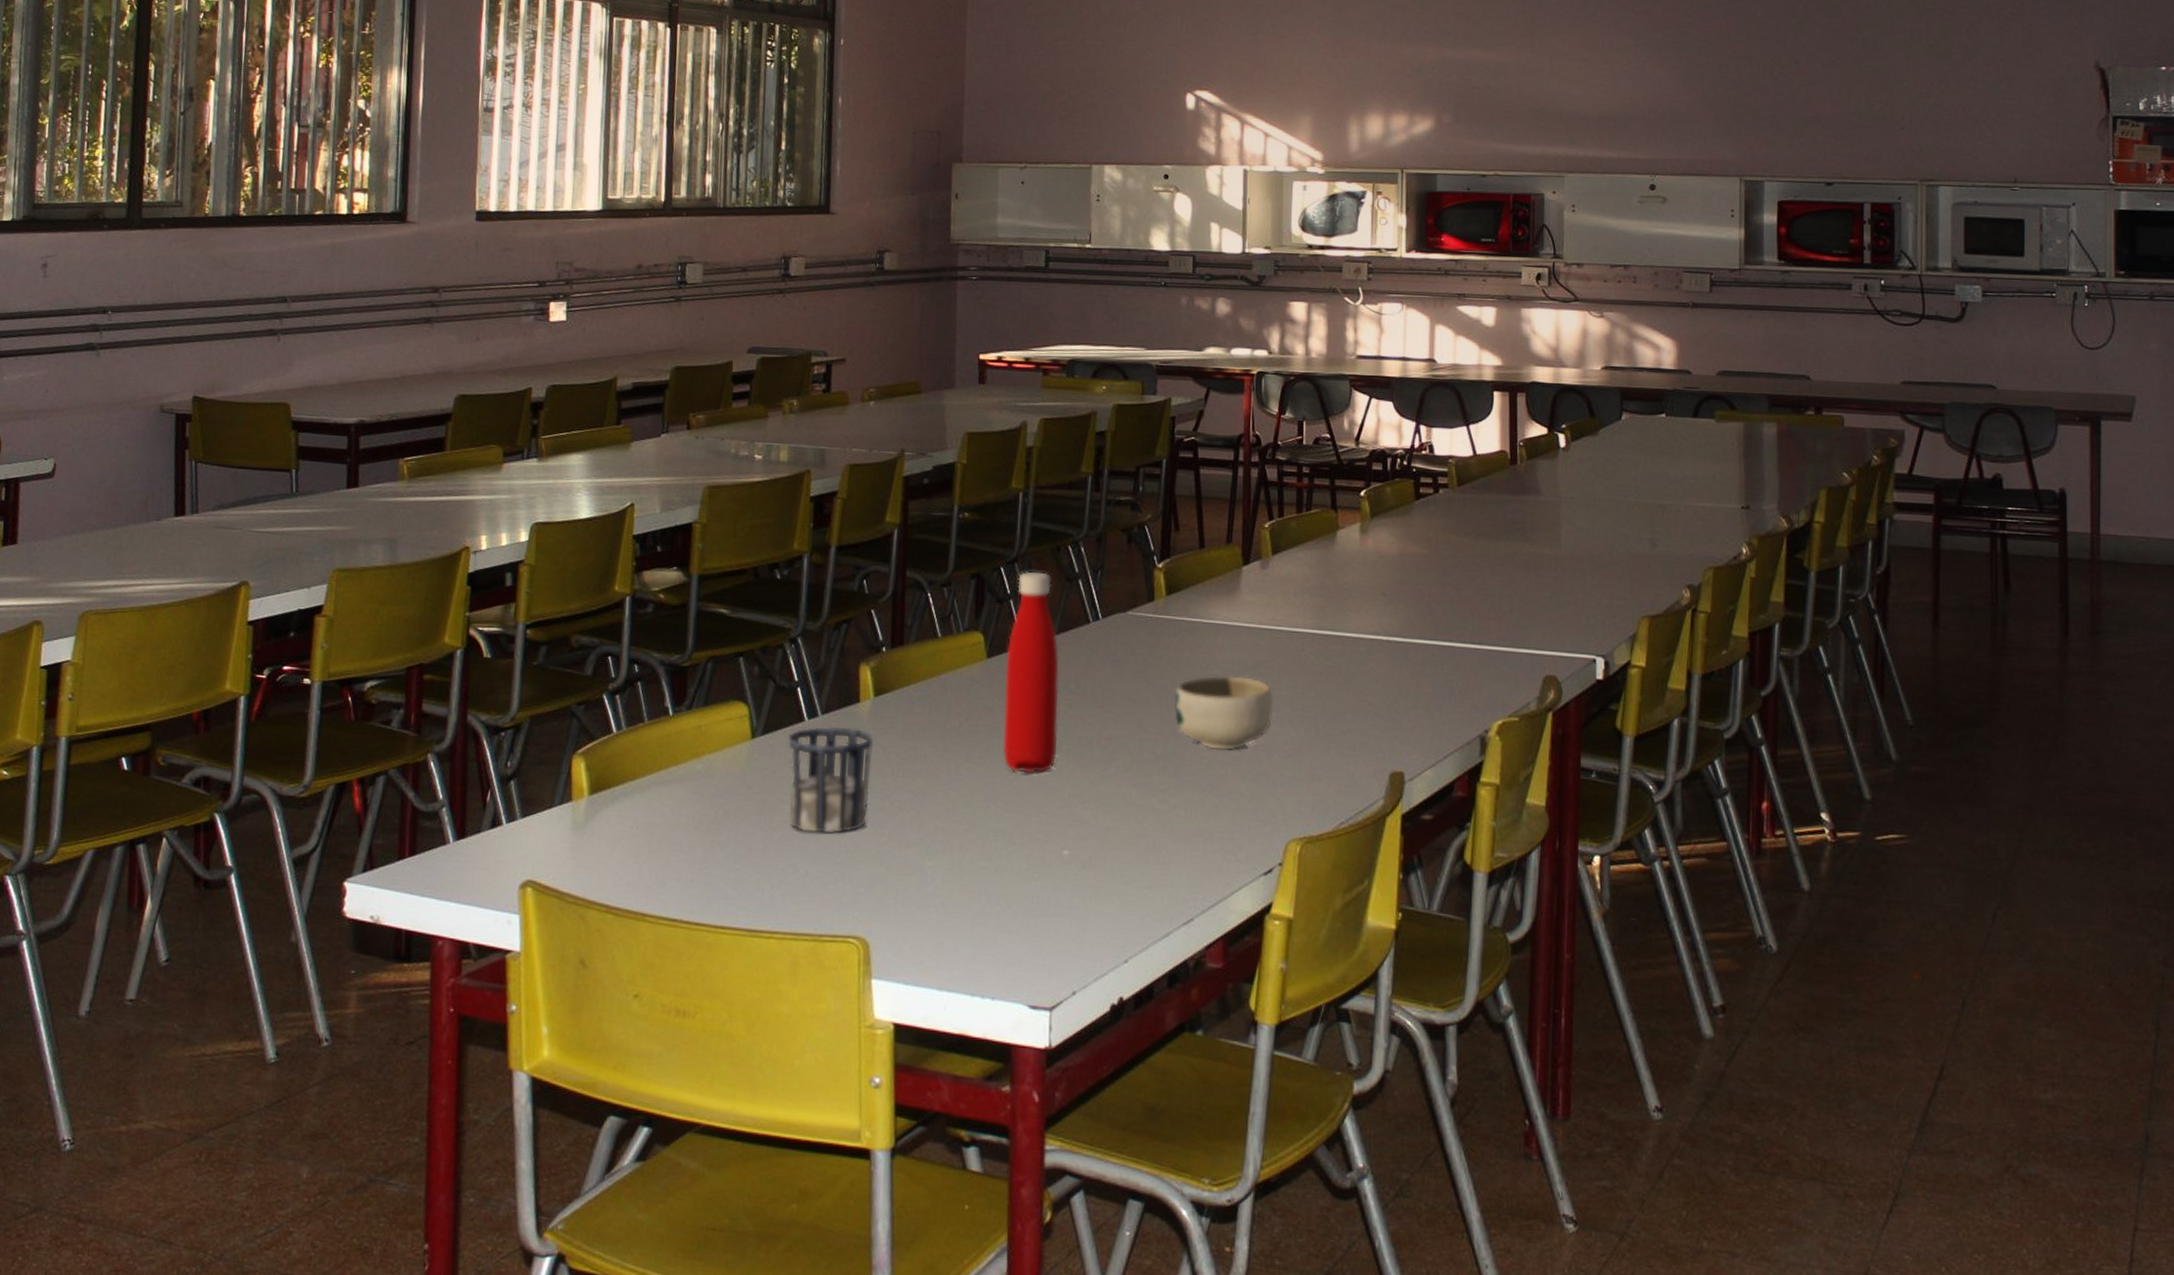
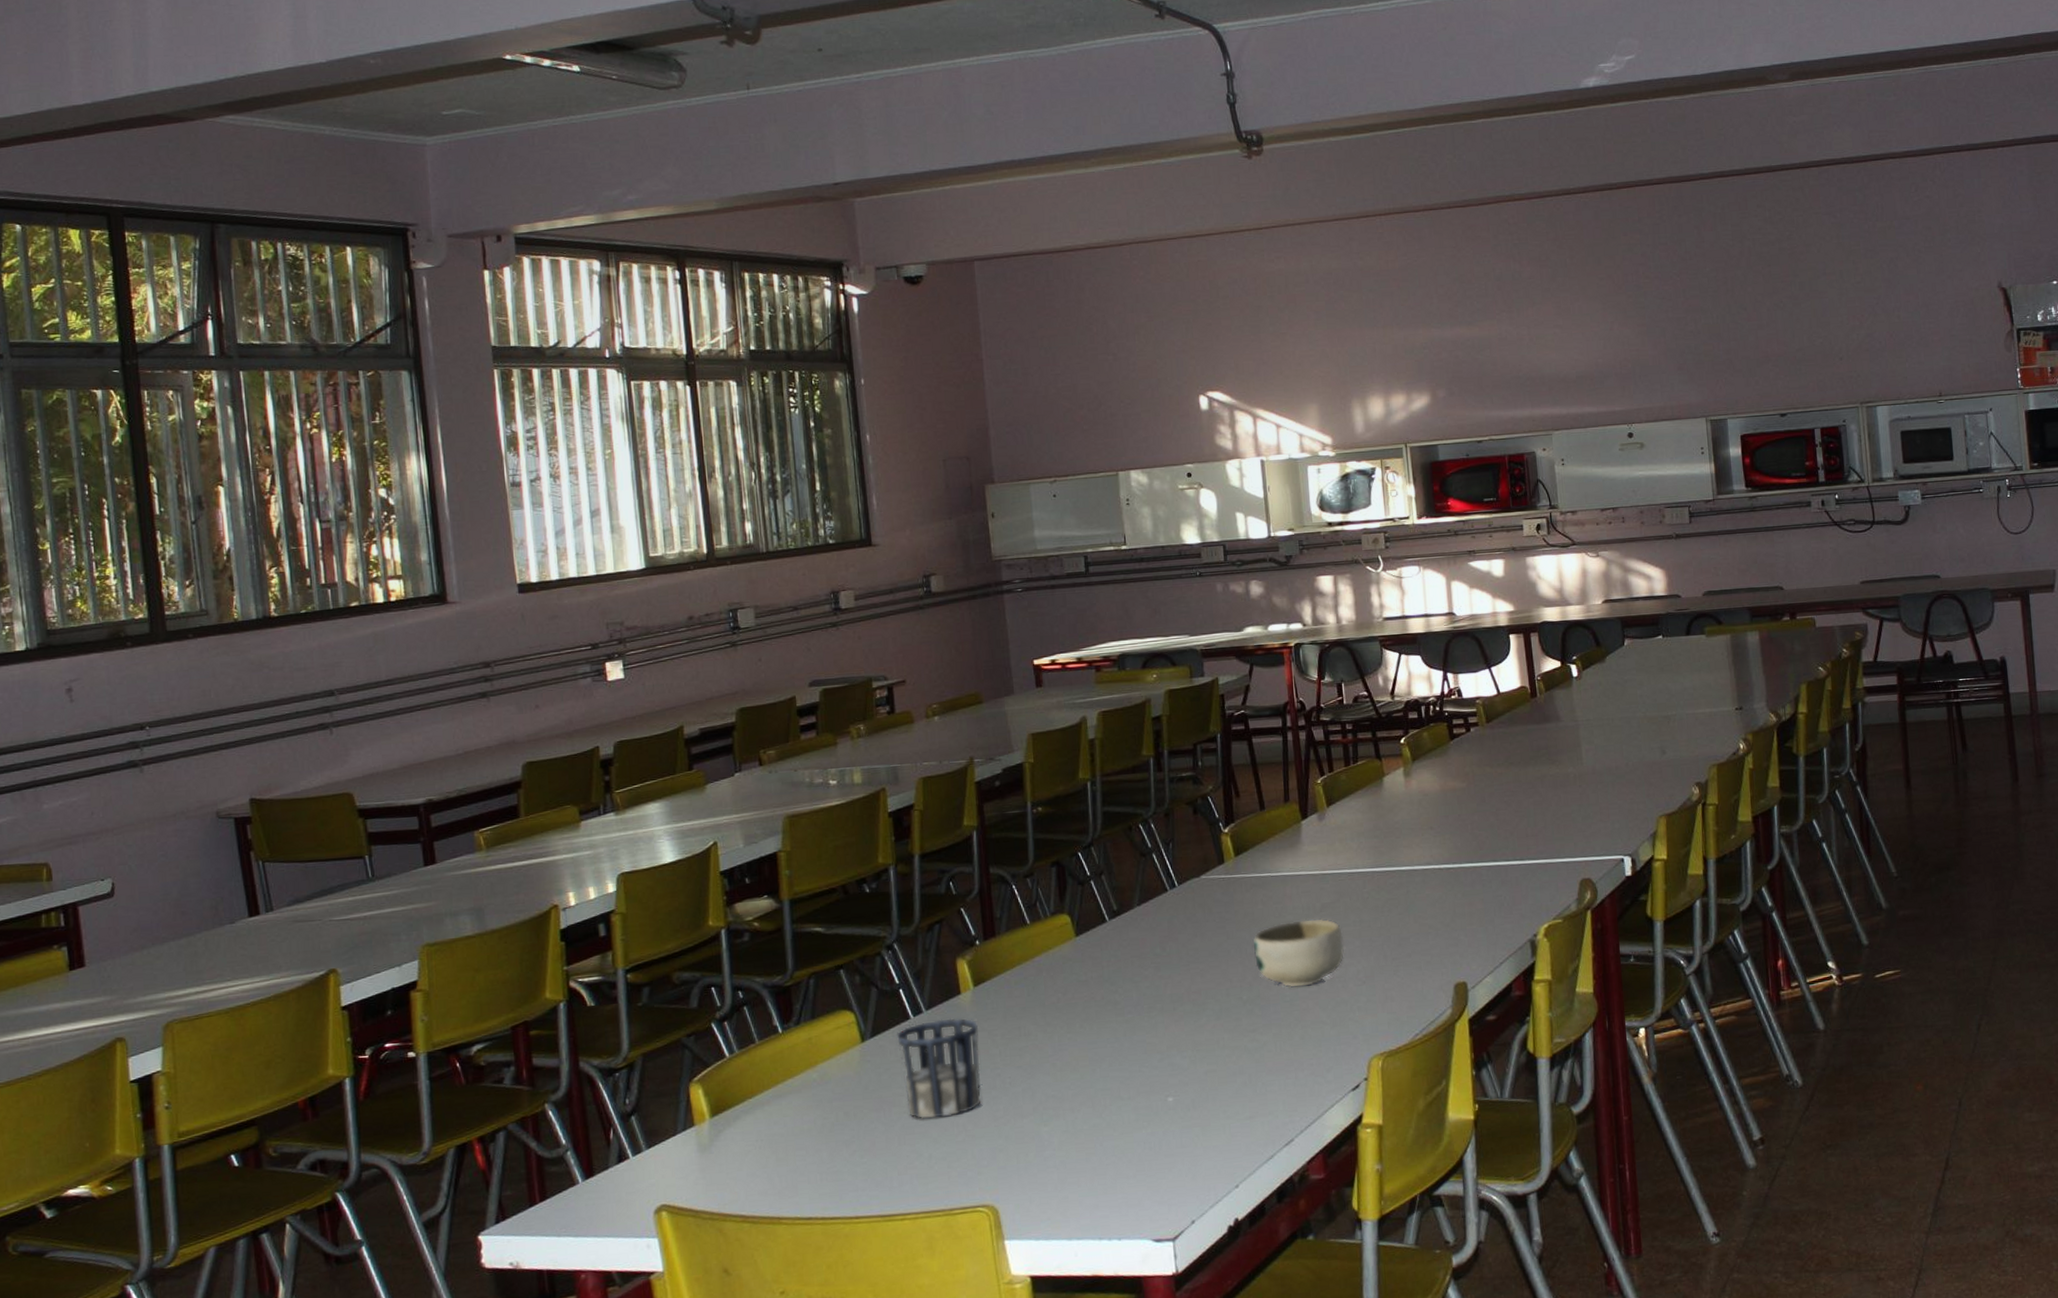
bottle: present [1002,571,1059,774] -> none [1093,851,1151,1035]

